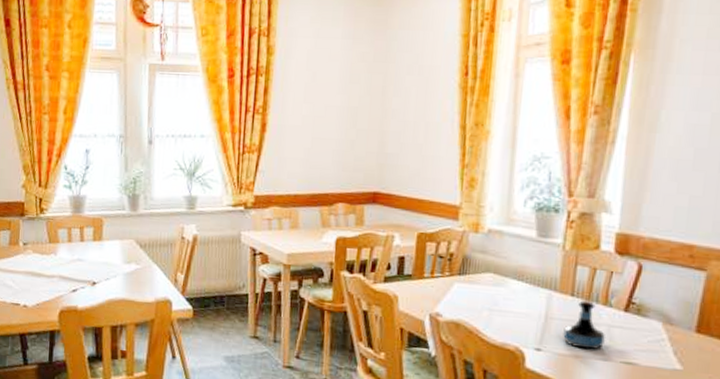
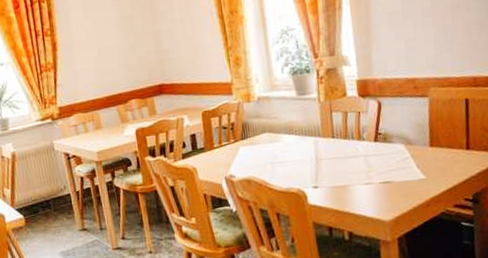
tequila bottle: present [563,300,606,350] -> none [332,139,365,179]

